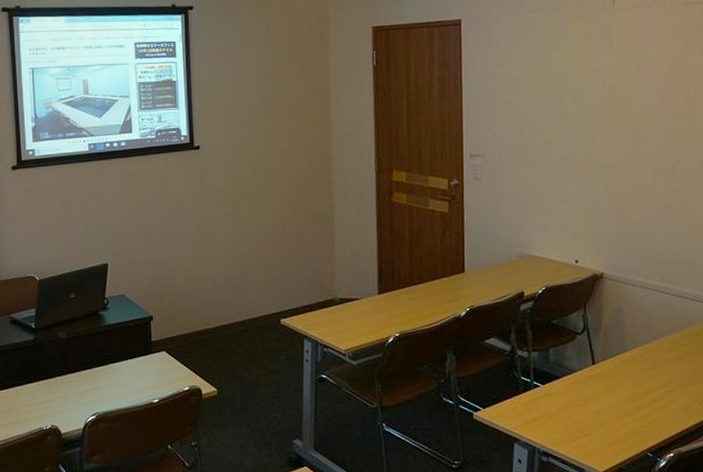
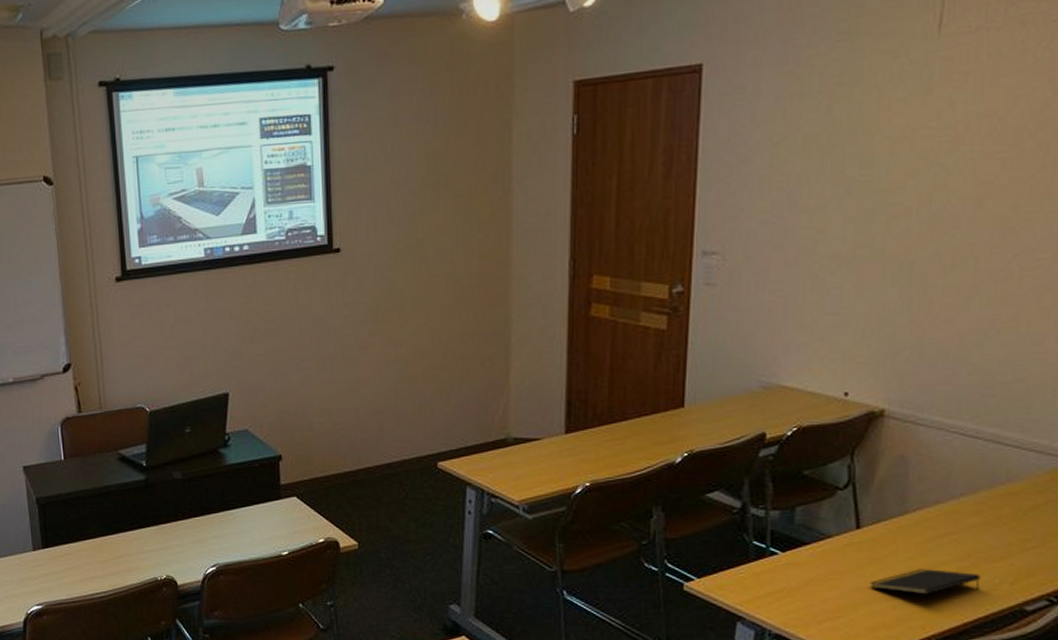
notepad: none [605,394,680,415] -> present [869,569,981,595]

